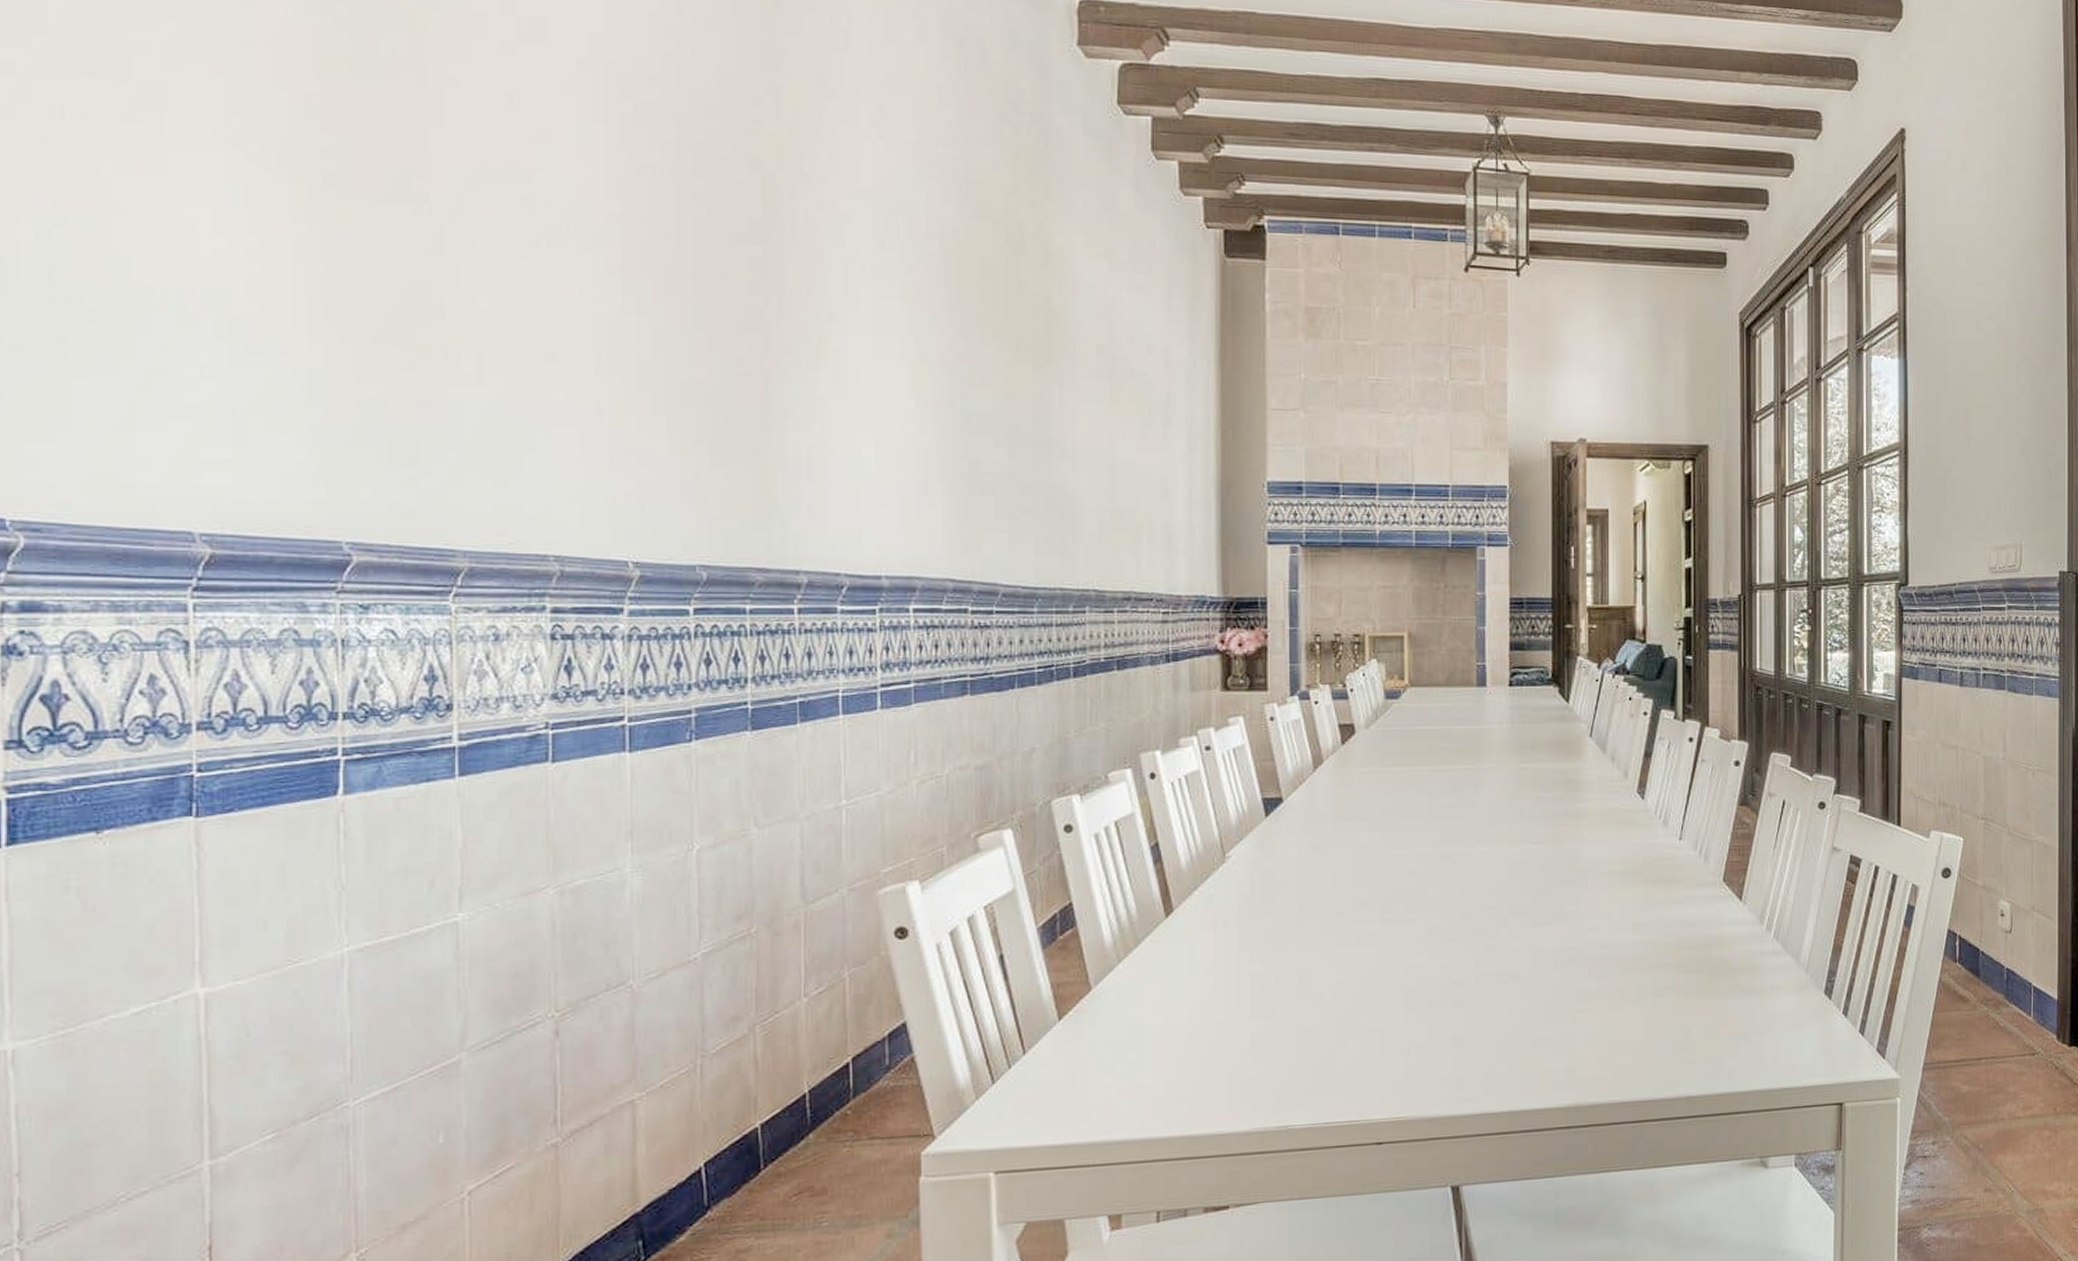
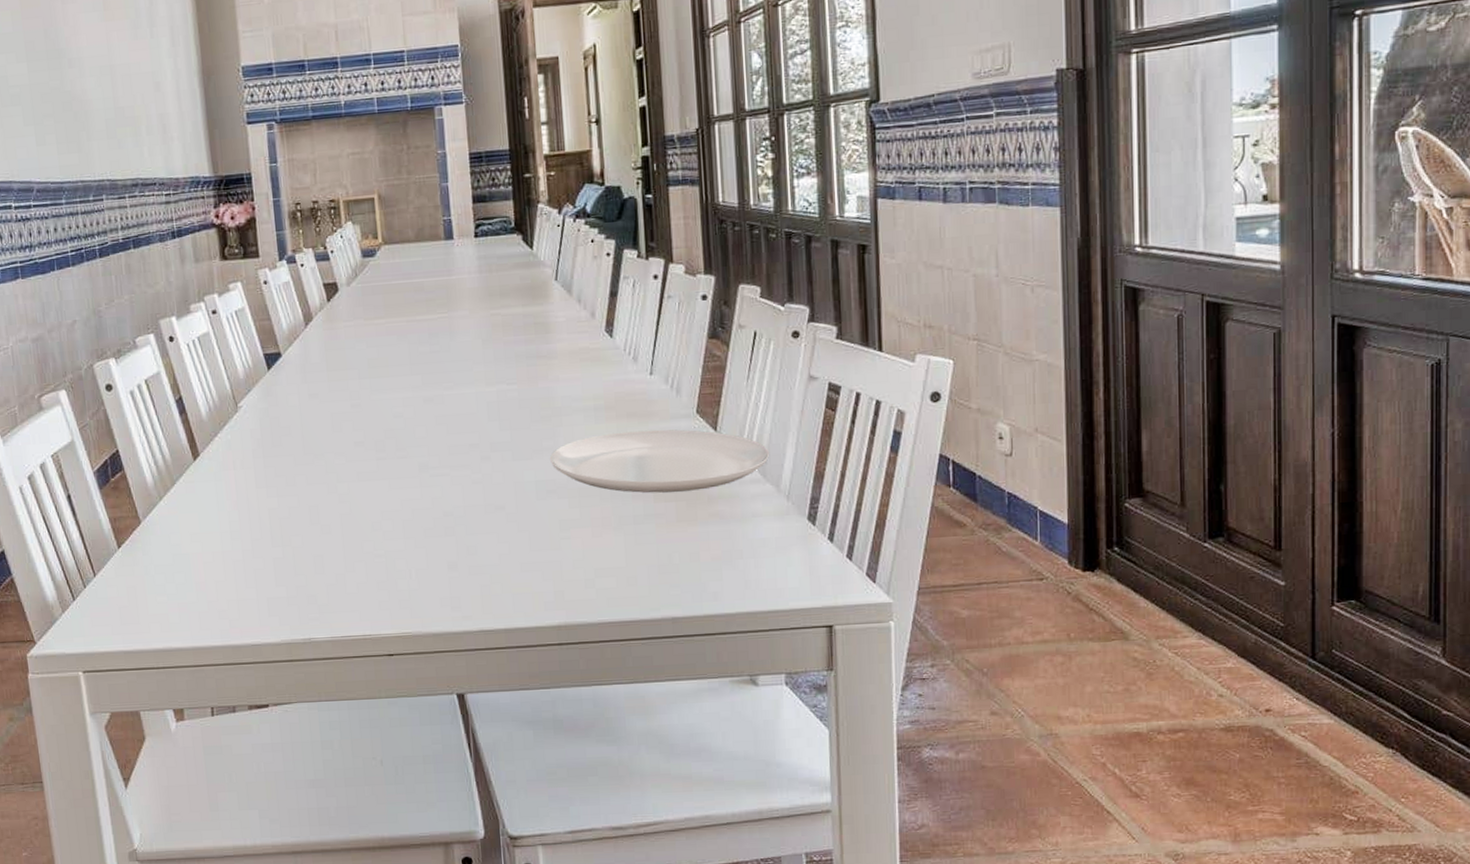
plate: none [1572,897,1792,964] -> present [550,429,770,493]

